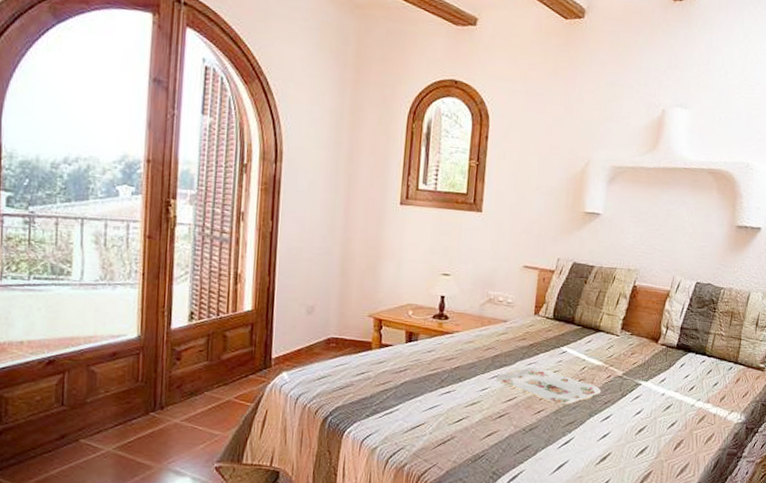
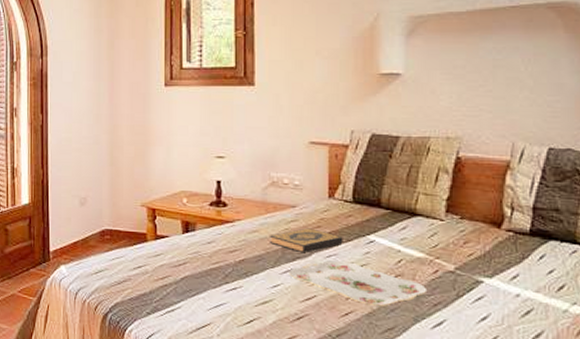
hardback book: none [483,340,543,362] -> present [270,228,343,253]

